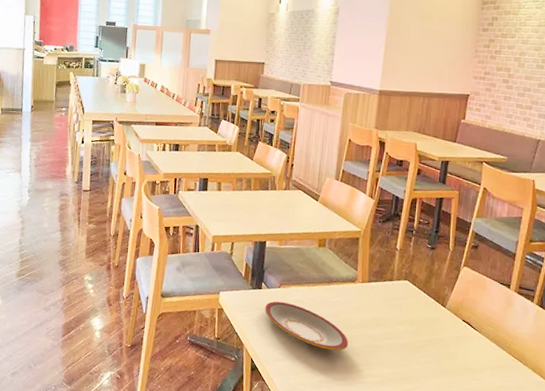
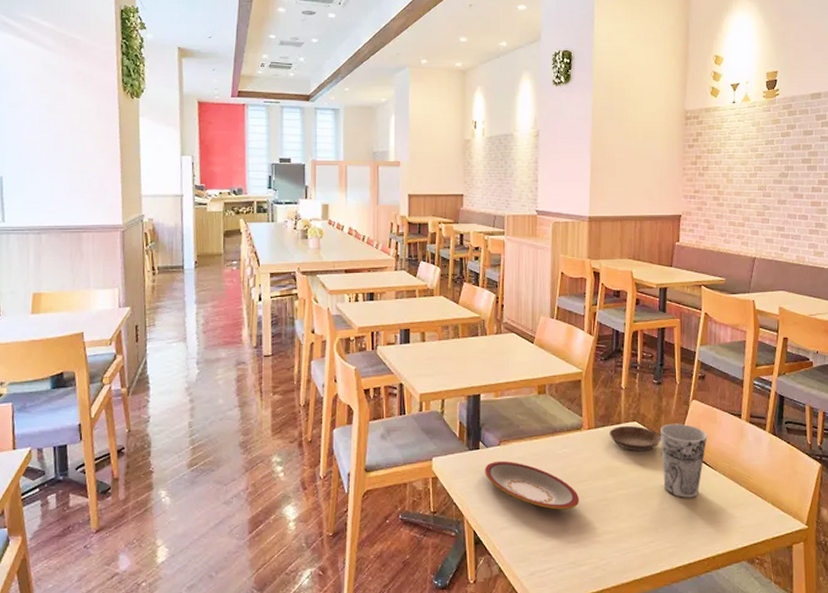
saucer: none [381,283,431,308] -> present [610,425,662,452]
cup: none [428,286,476,355] -> present [661,423,708,498]

